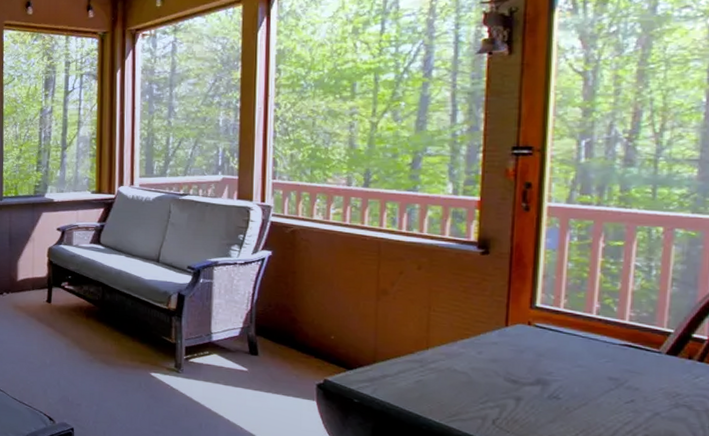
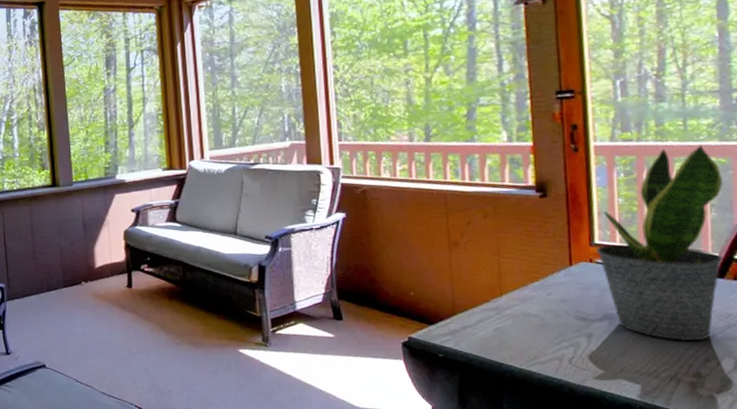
potted plant: none [536,215,690,417] -> present [596,145,724,341]

